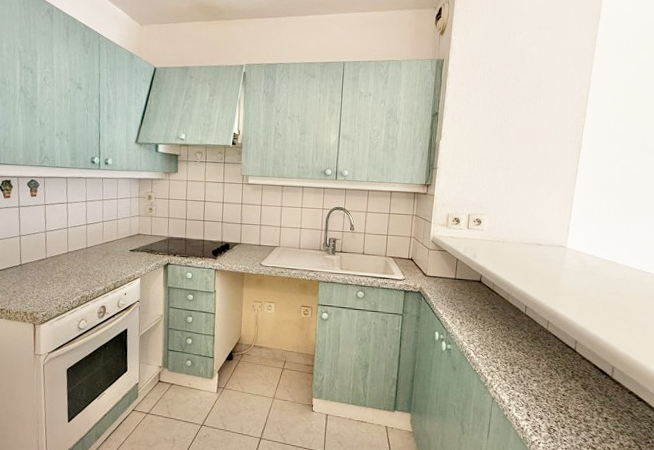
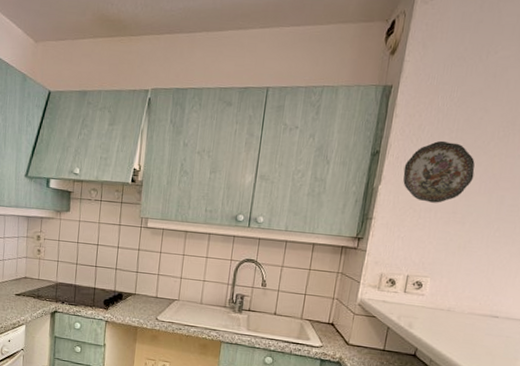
decorative plate: none [458,103,513,154] -> present [403,140,475,203]

